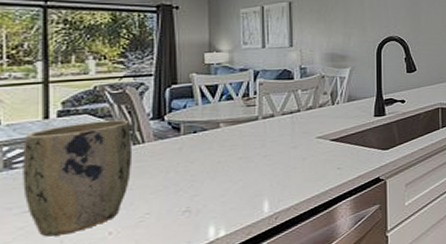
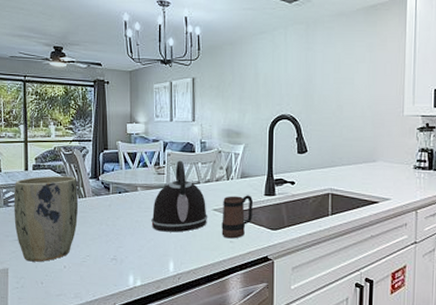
kettle: none [239,89,311,170] -> present [151,160,208,233]
mug: none [327,118,363,166] -> present [221,195,254,239]

